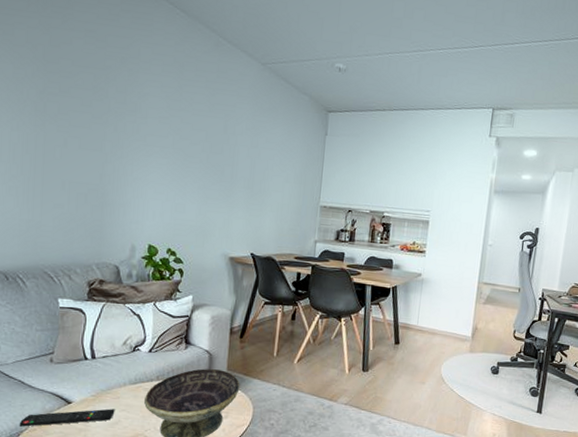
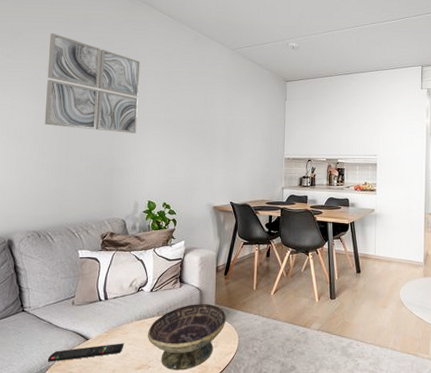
wall art: none [12,16,142,160] -> present [44,33,141,133]

